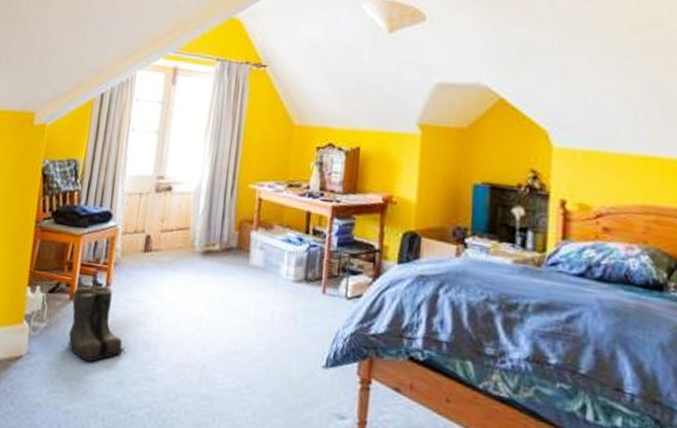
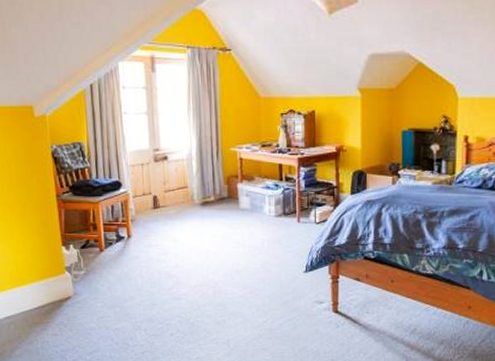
boots: present [68,286,125,362] -> none [100,238,153,294]

